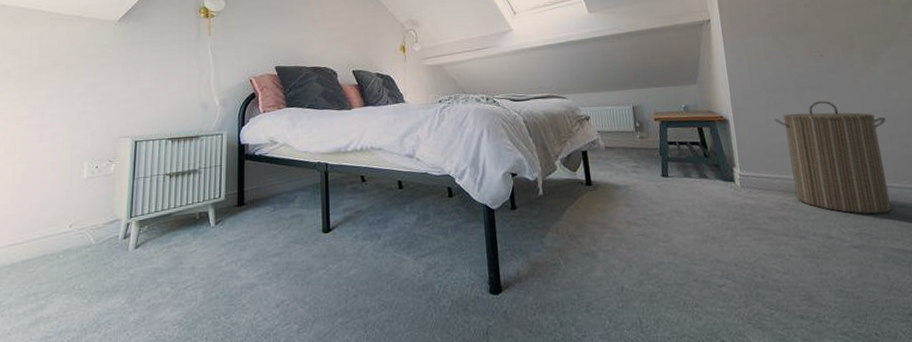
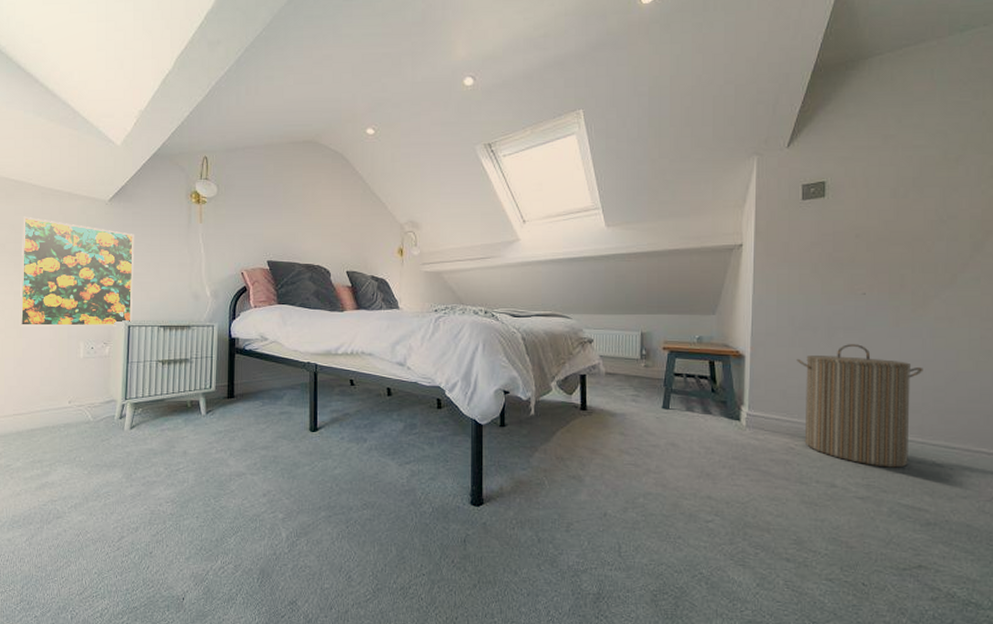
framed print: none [20,41,143,151] -> present [19,216,134,327]

